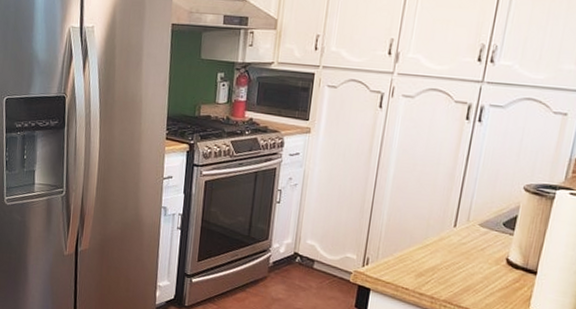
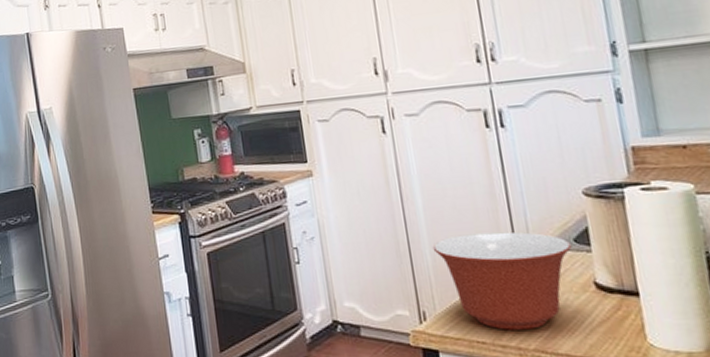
mixing bowl: none [390,204,500,286] -> present [432,231,572,330]

